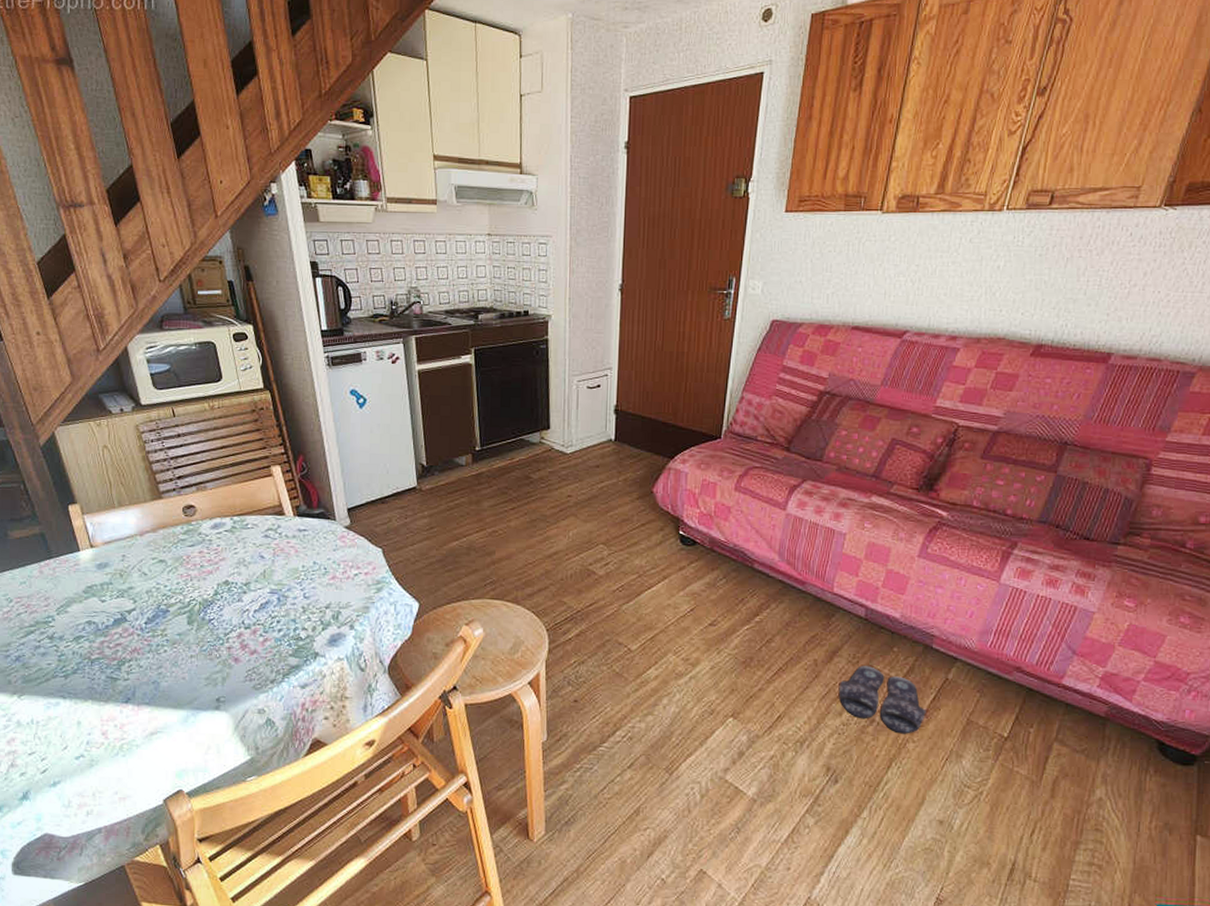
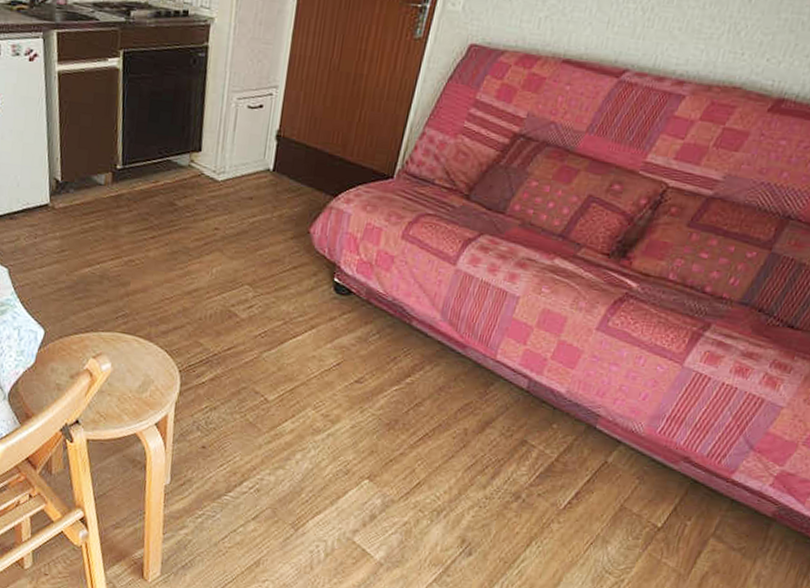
slippers: present [838,666,926,734] -> none [485,439,578,514]

